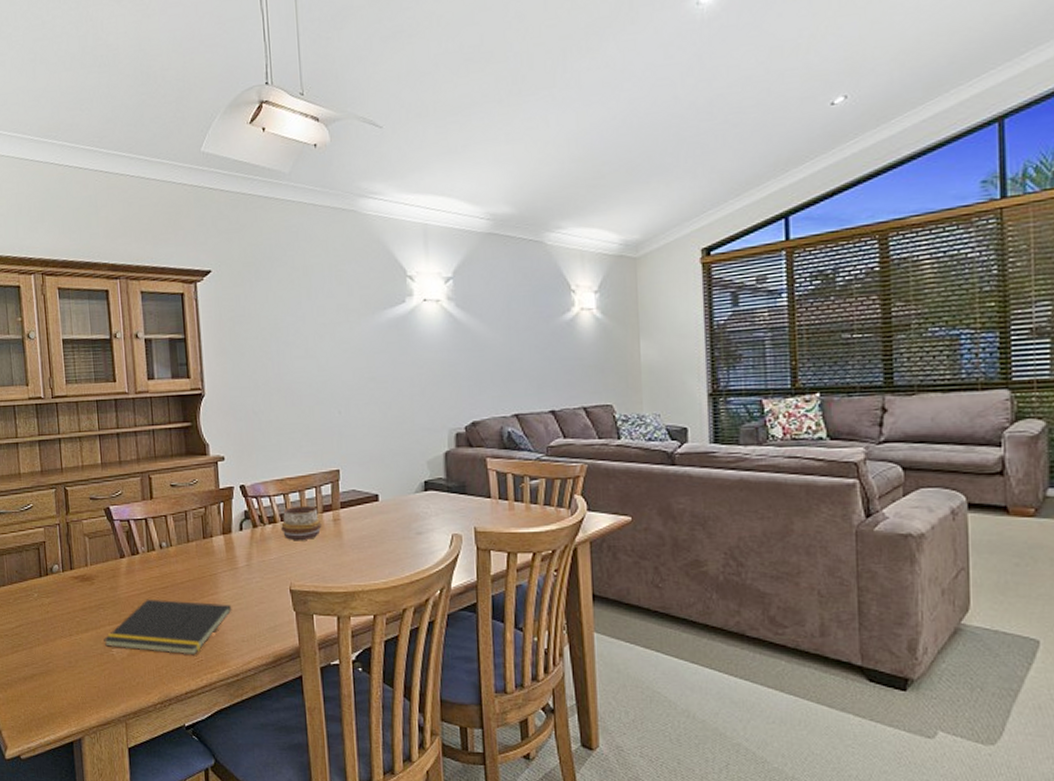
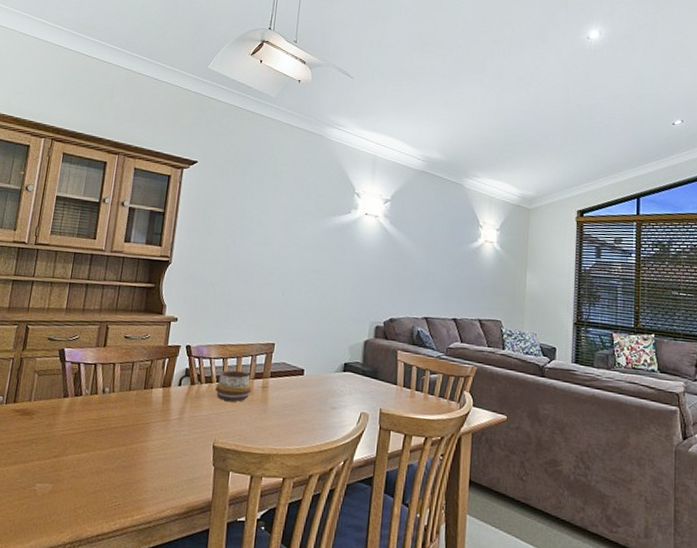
notepad: present [104,599,232,656] -> none [29,439,158,499]

